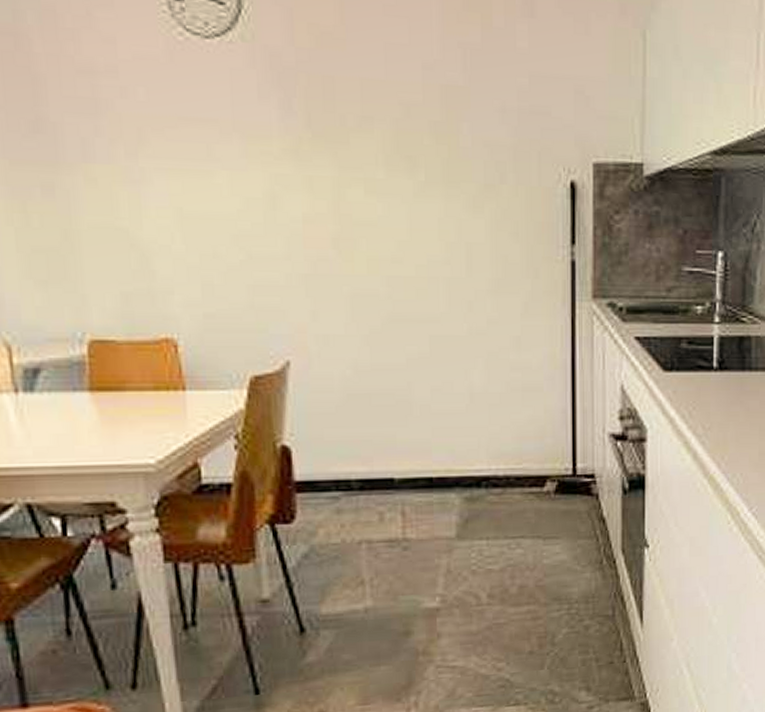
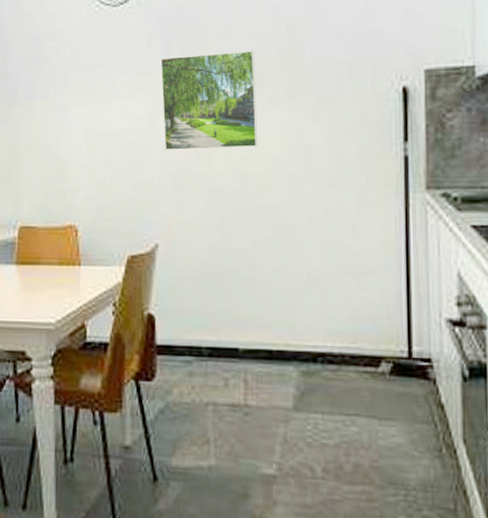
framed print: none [278,118,410,244] -> present [160,50,258,151]

